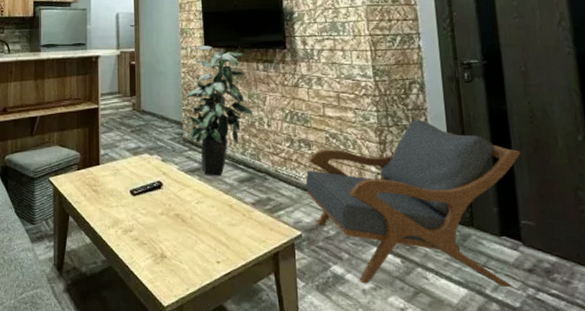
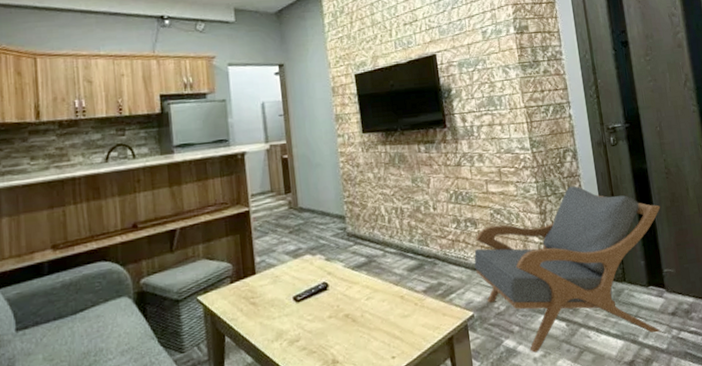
indoor plant: present [186,45,252,176] -> none [346,130,417,269]

